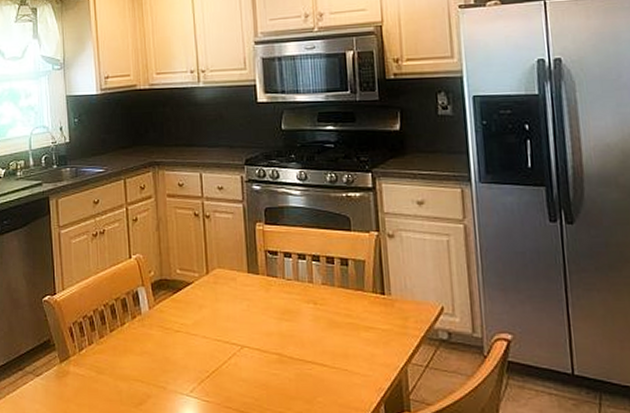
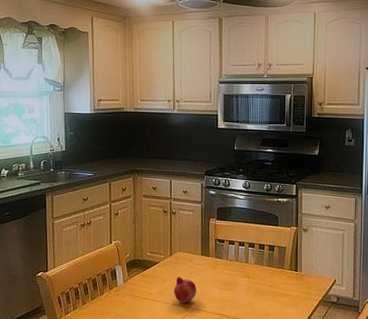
fruit: none [213,302,245,337] -> present [173,277,197,303]

